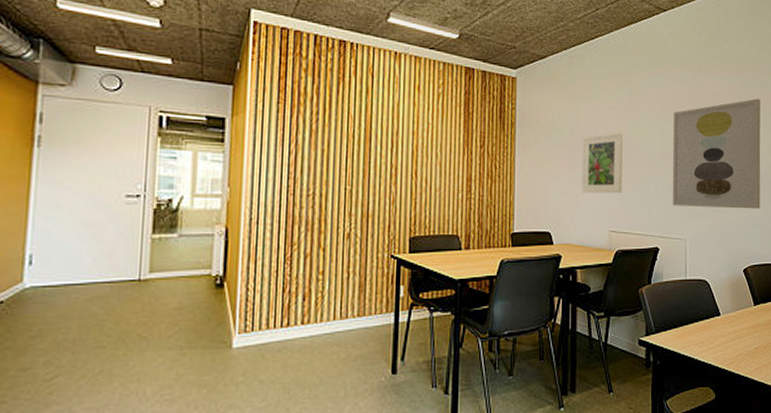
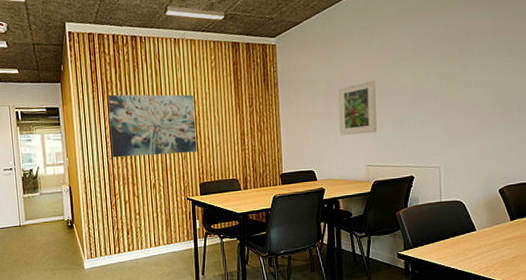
wall art: none [295,109,413,197] -> present [108,94,197,158]
wall art: present [672,98,761,209] -> none [424,29,517,139]

